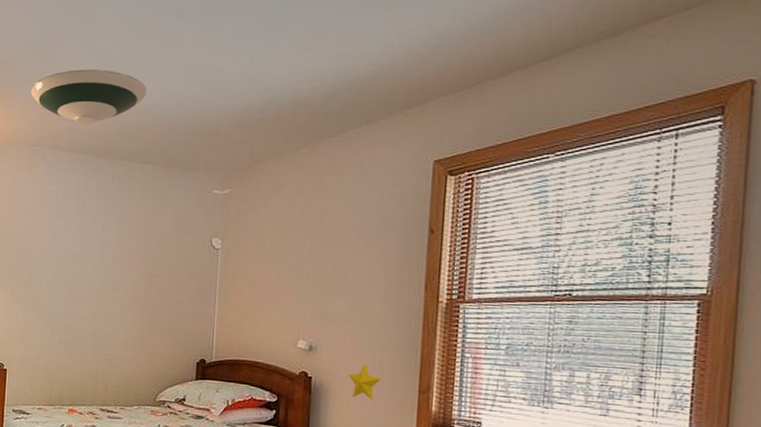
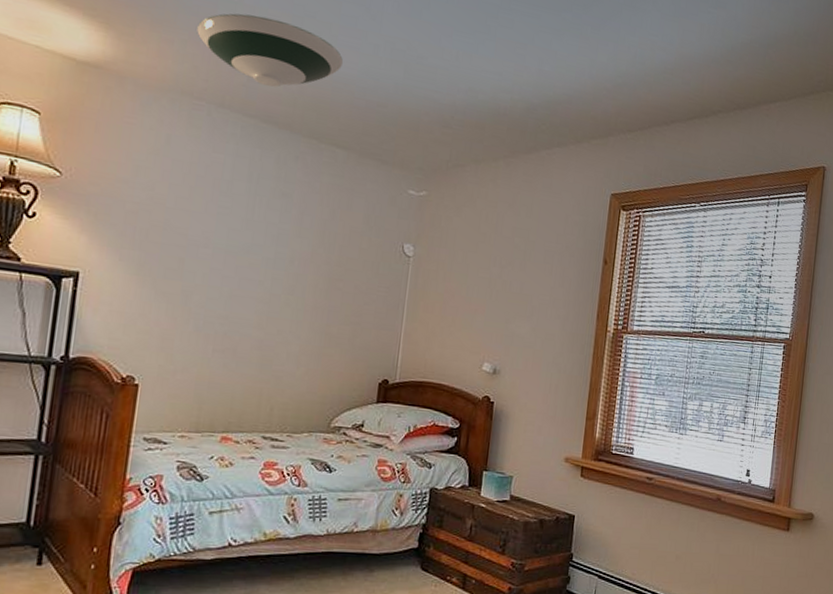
decorative star: present [348,363,382,401] -> none [527,389,556,427]

